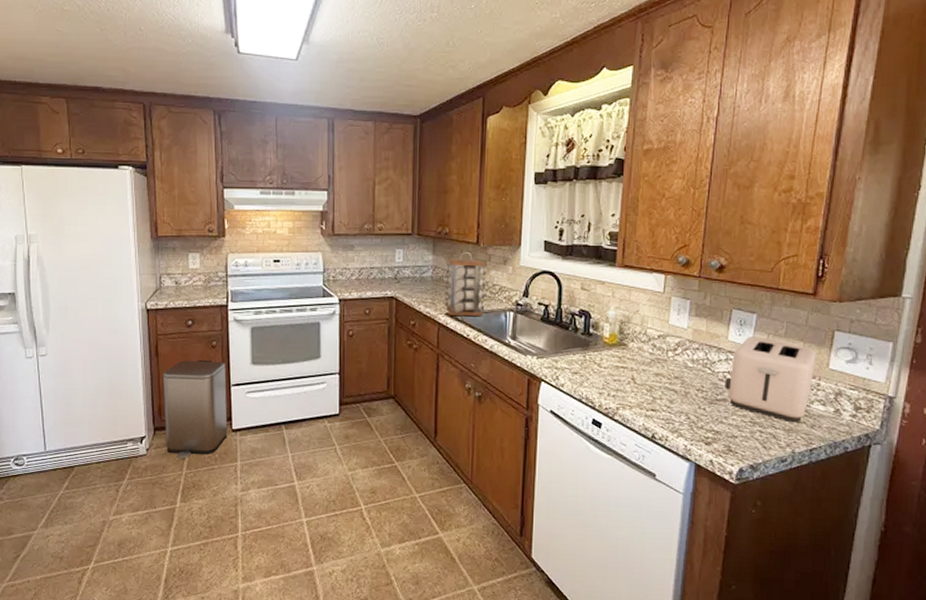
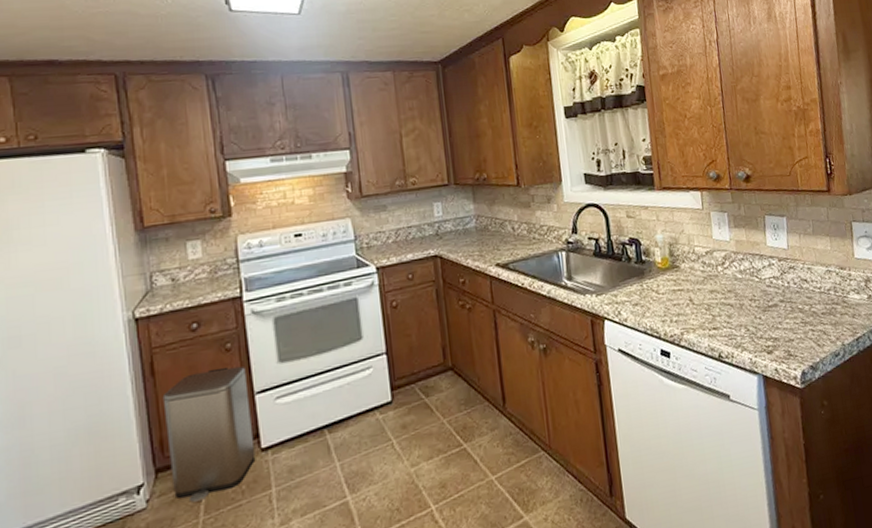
spice rack: present [444,251,486,317] -> none [488,194,536,265]
toaster: present [725,336,817,423] -> none [772,238,846,316]

